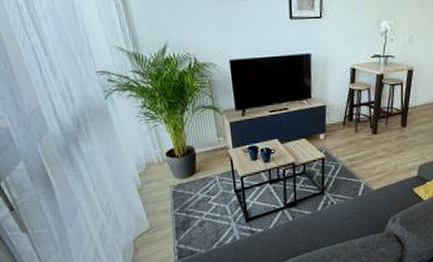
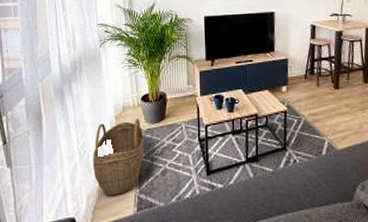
woven basket: none [119,175,178,249] -> present [93,119,145,196]

